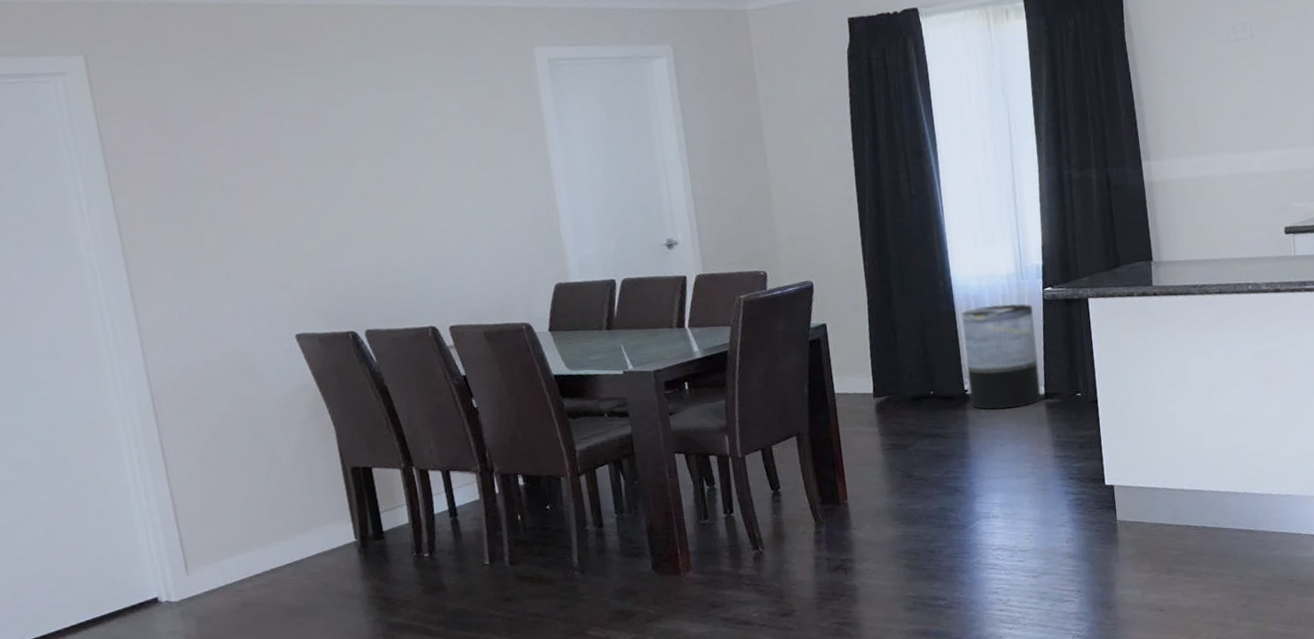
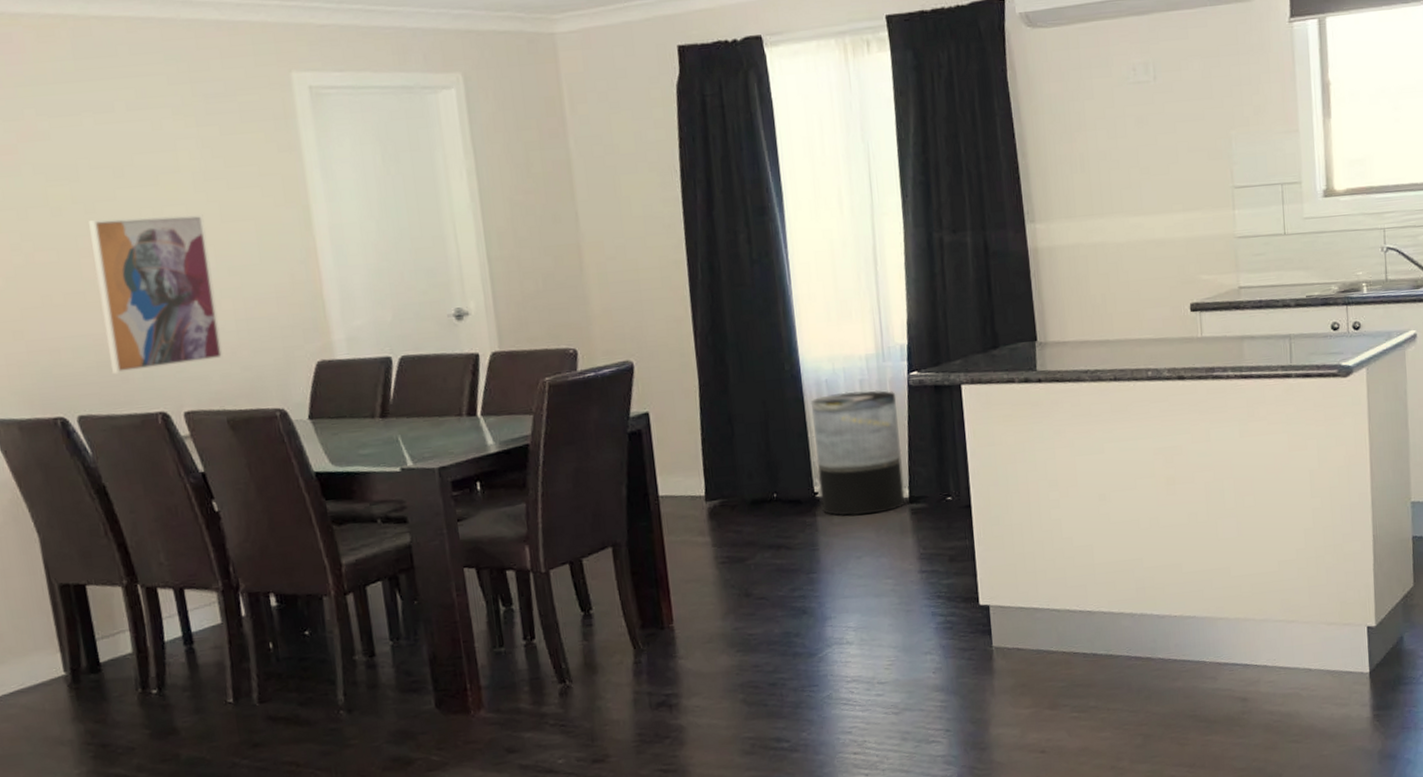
wall art: none [374,165,480,296] -> present [89,214,223,375]

